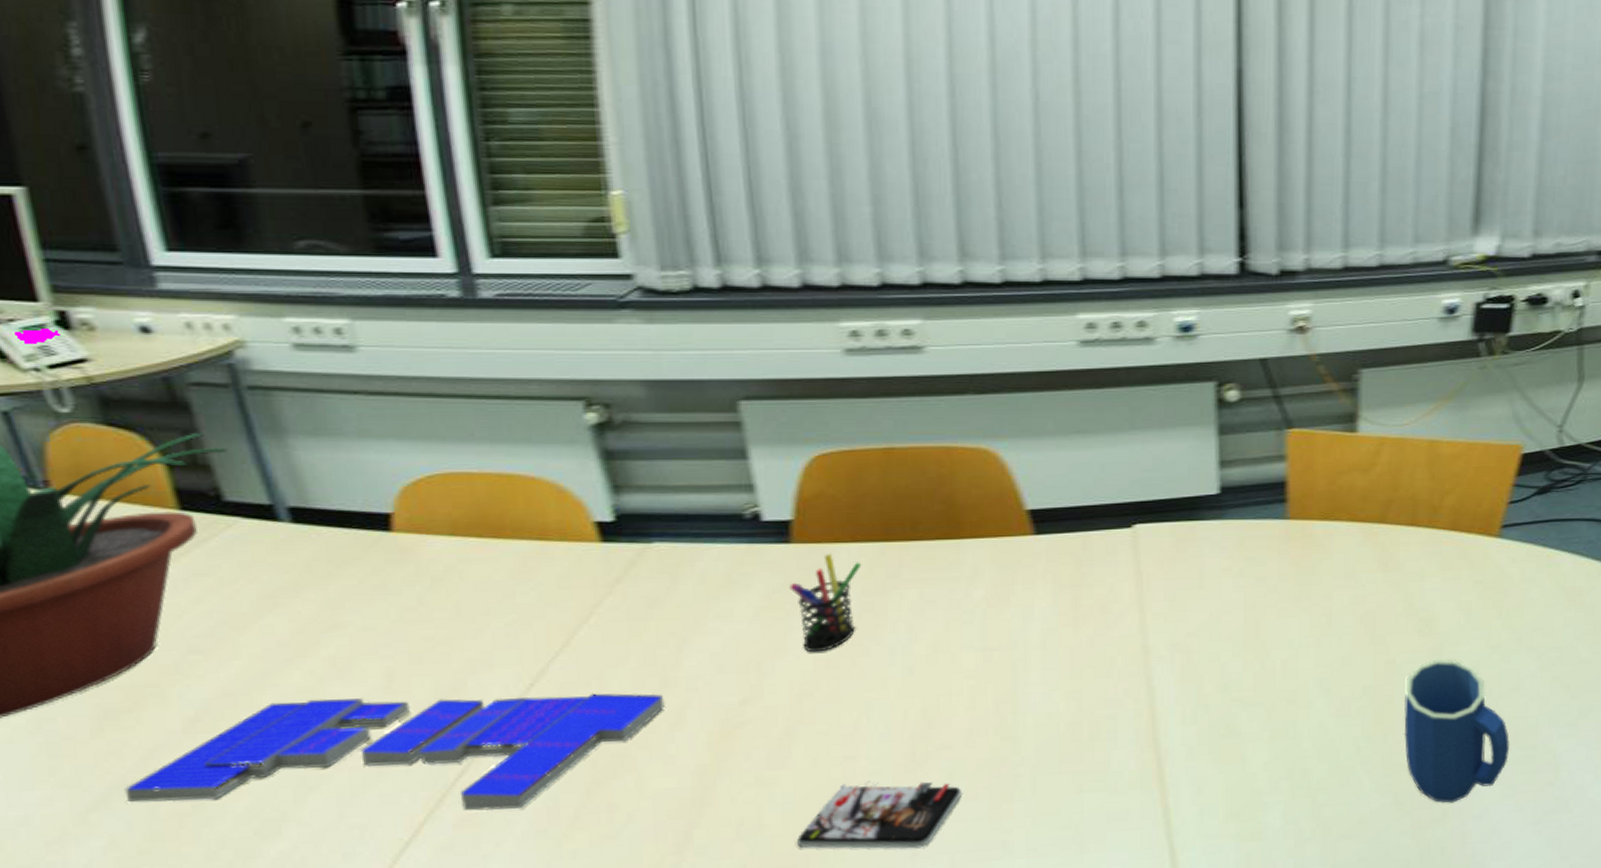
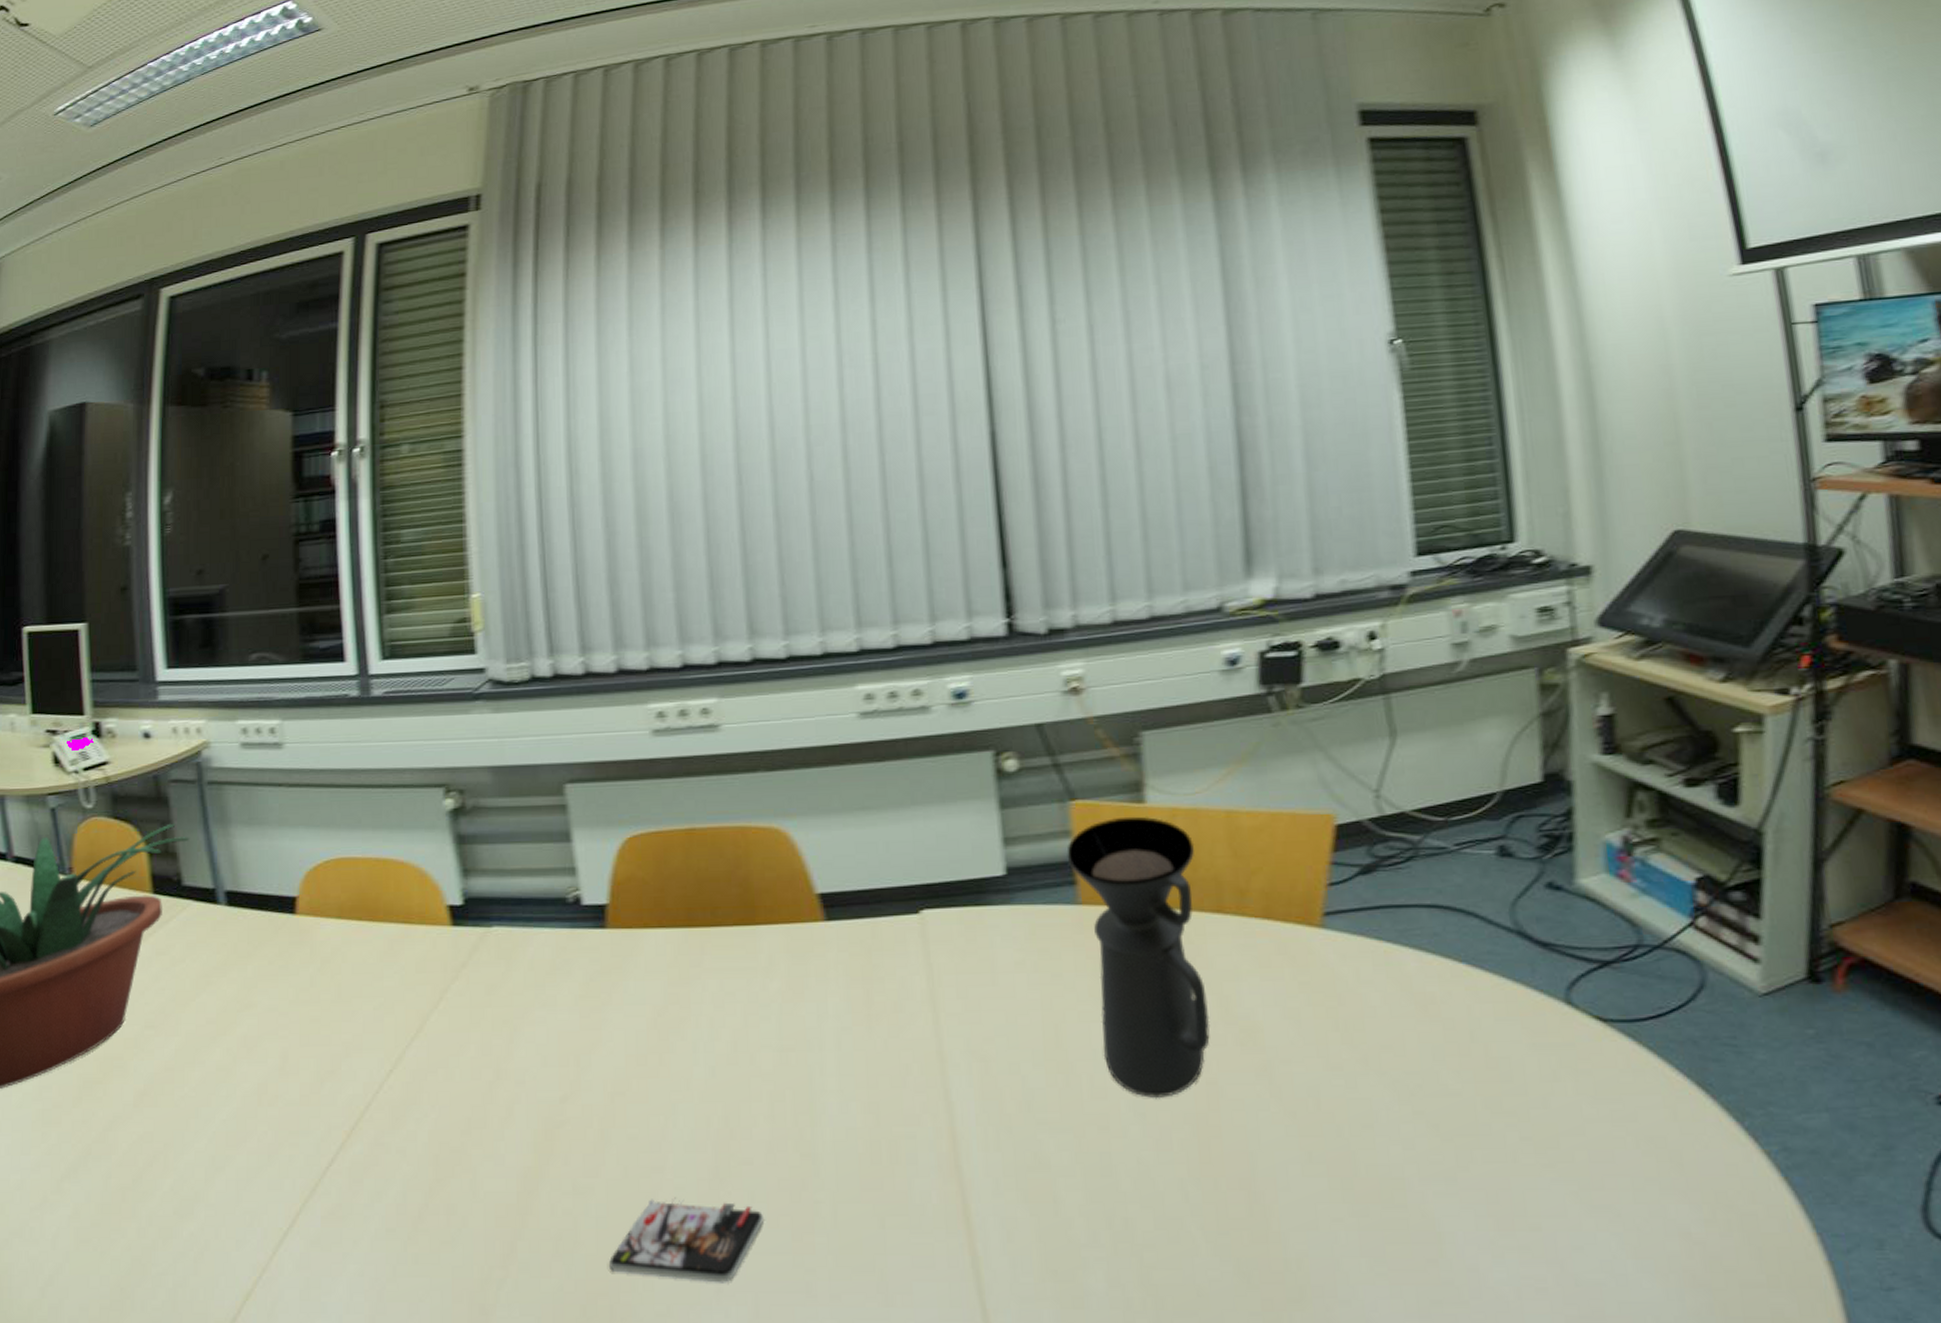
organizer tray: present [124,693,665,811] -> none [89,1077,497,1205]
pen holder: present [789,553,862,653] -> none [604,939,668,1047]
coffee maker: none [1280,443,1398,677] -> present [1066,816,1210,1099]
mug: present [1404,659,1510,804] -> none [1233,1082,1373,1278]

